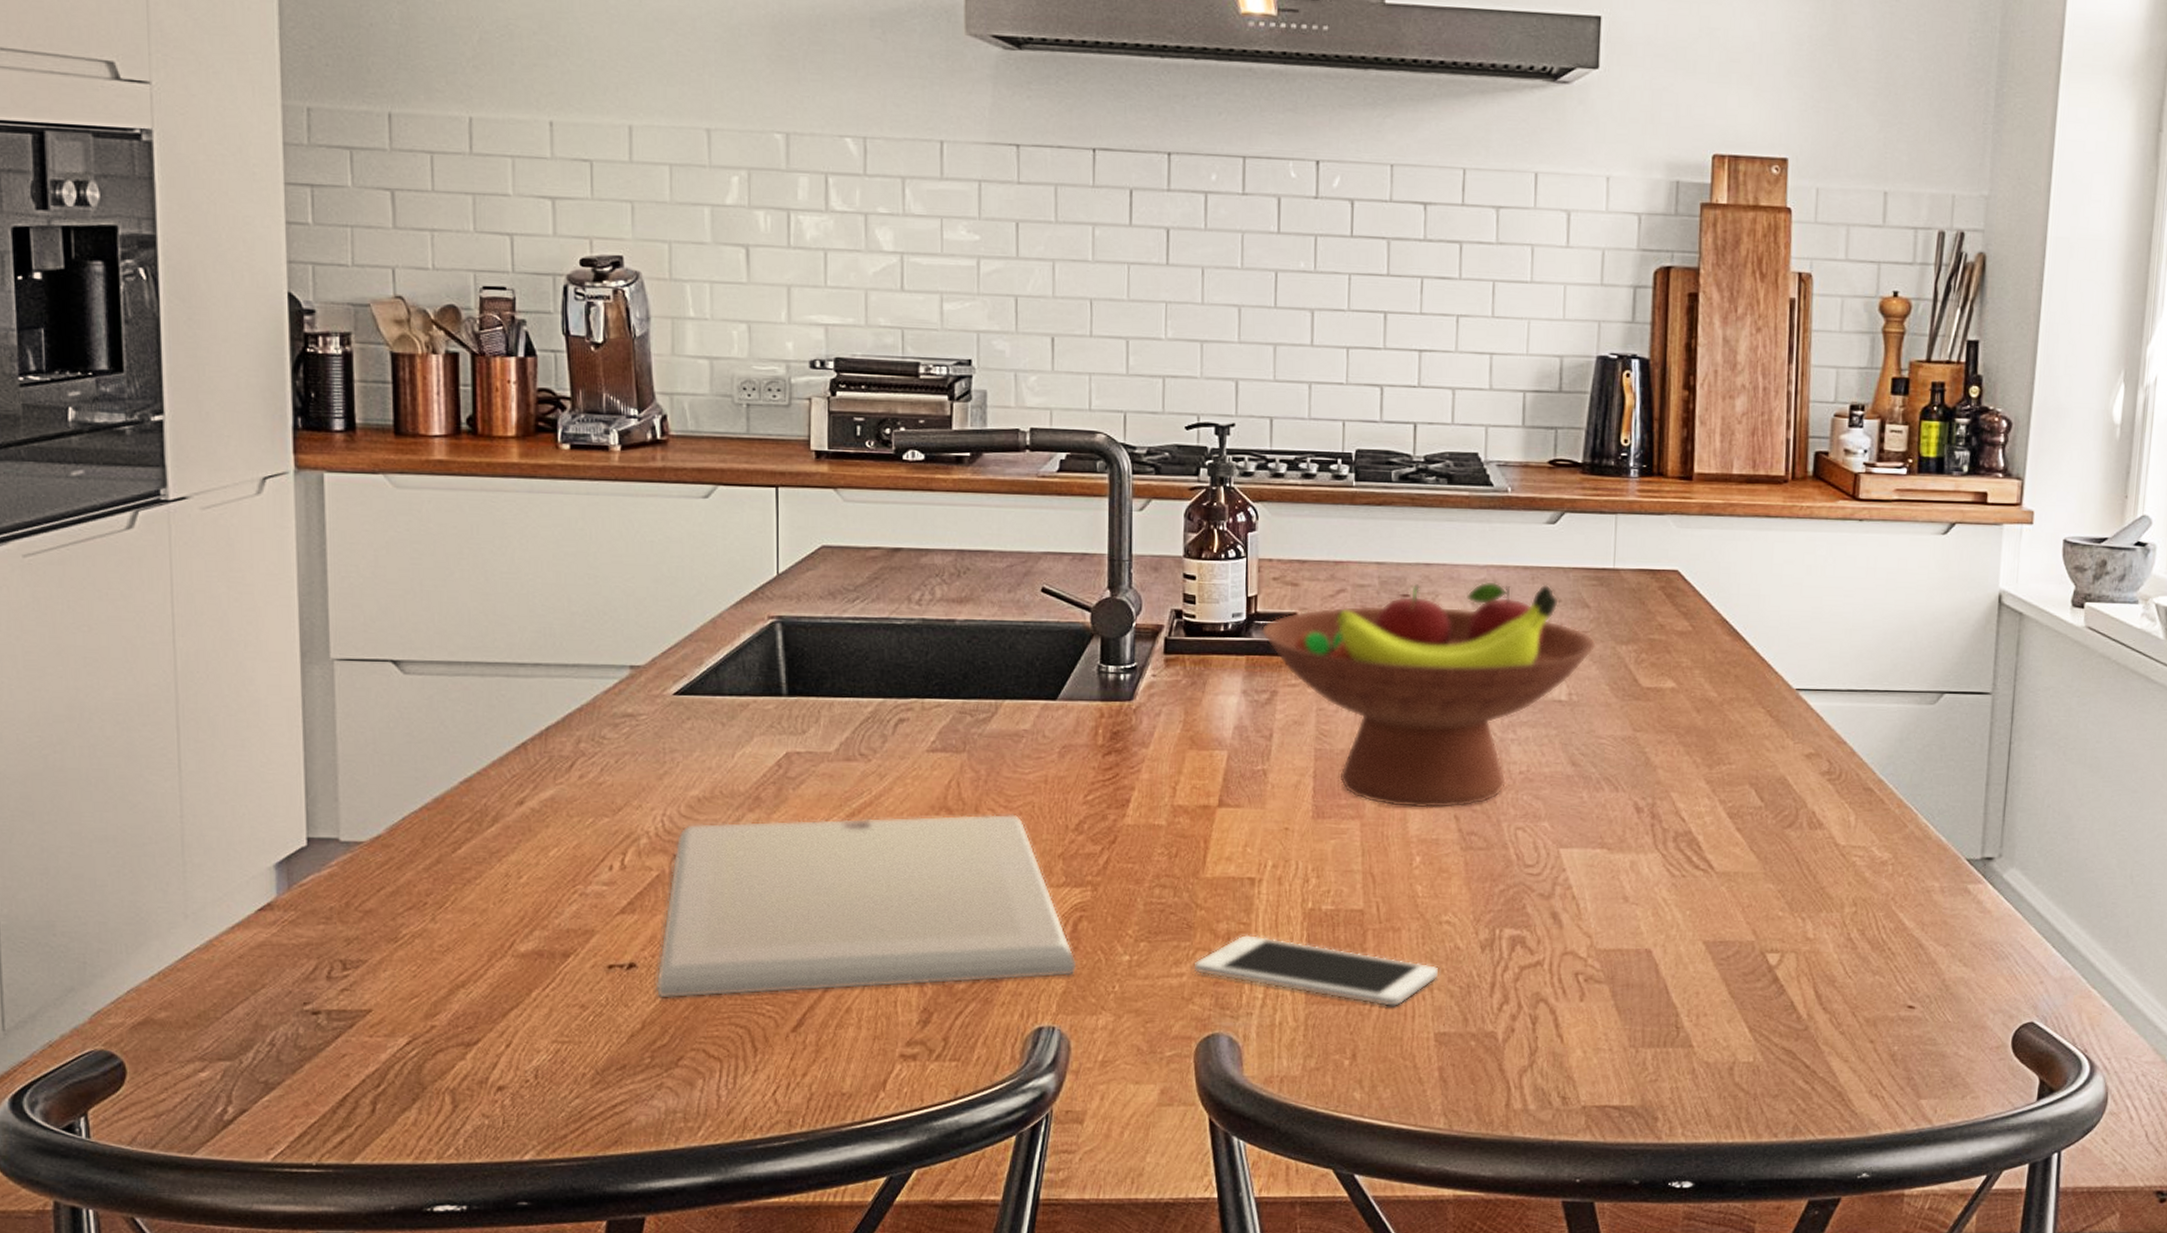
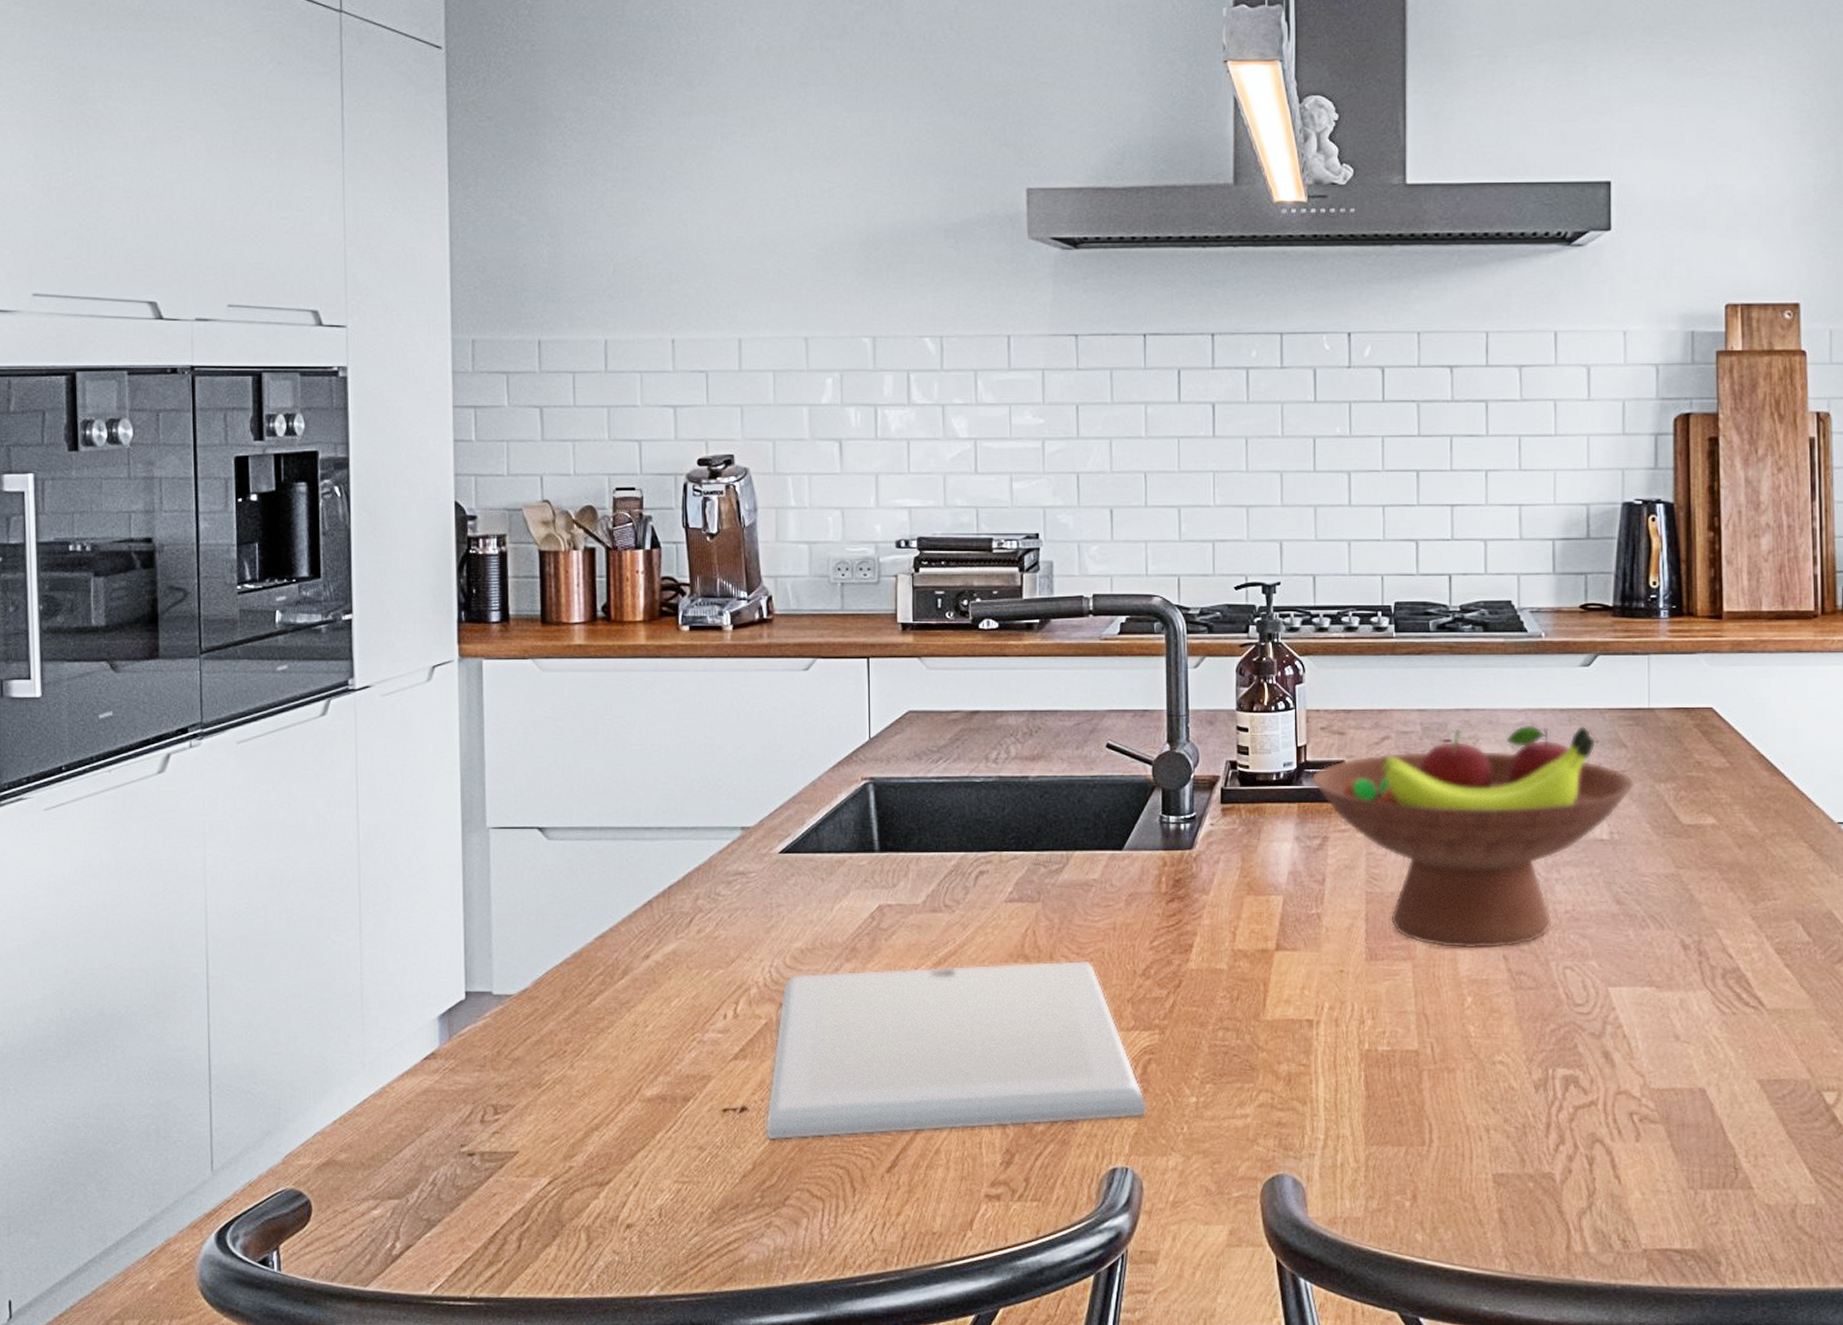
cell phone: present [1195,934,1439,1007] -> none [1258,1075,1495,1148]

